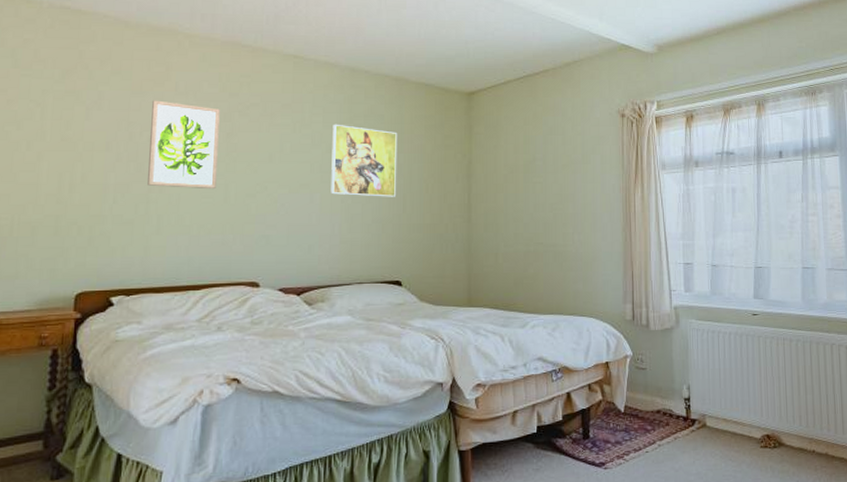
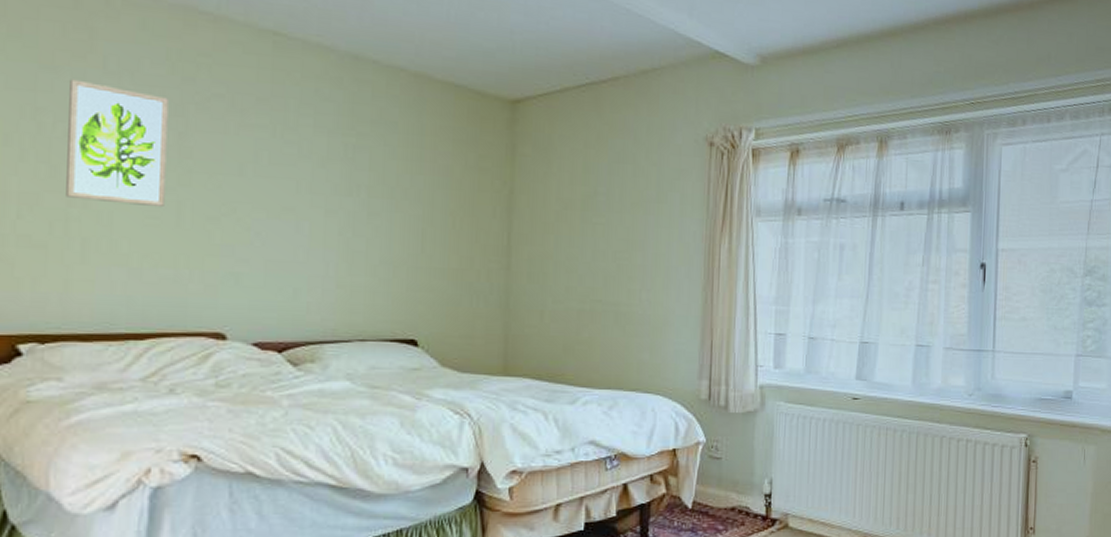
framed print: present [331,124,398,197] -> none [324,129,416,232]

